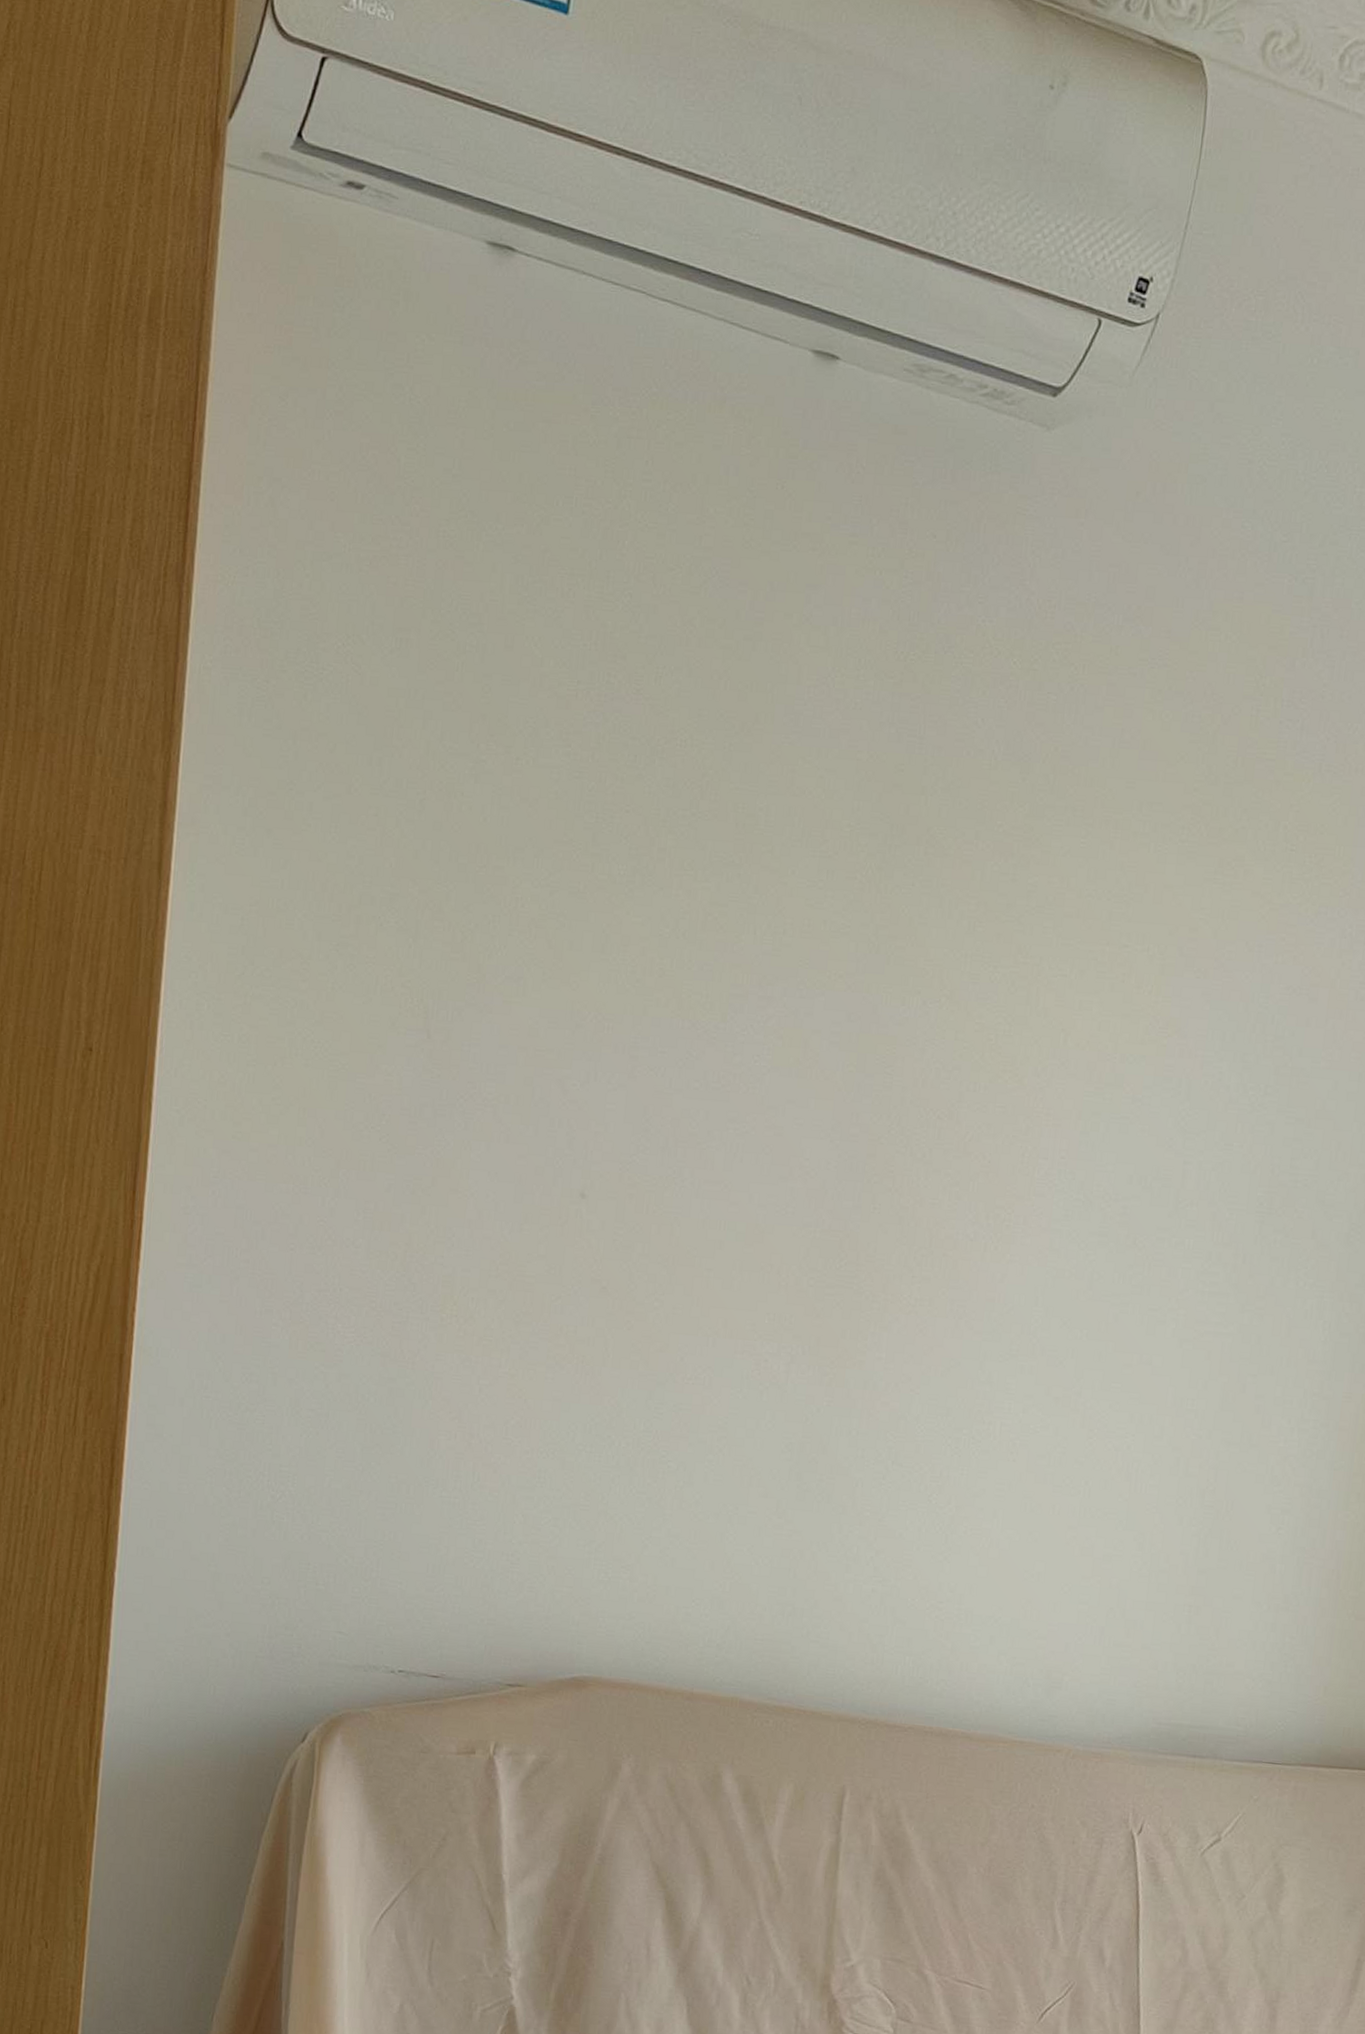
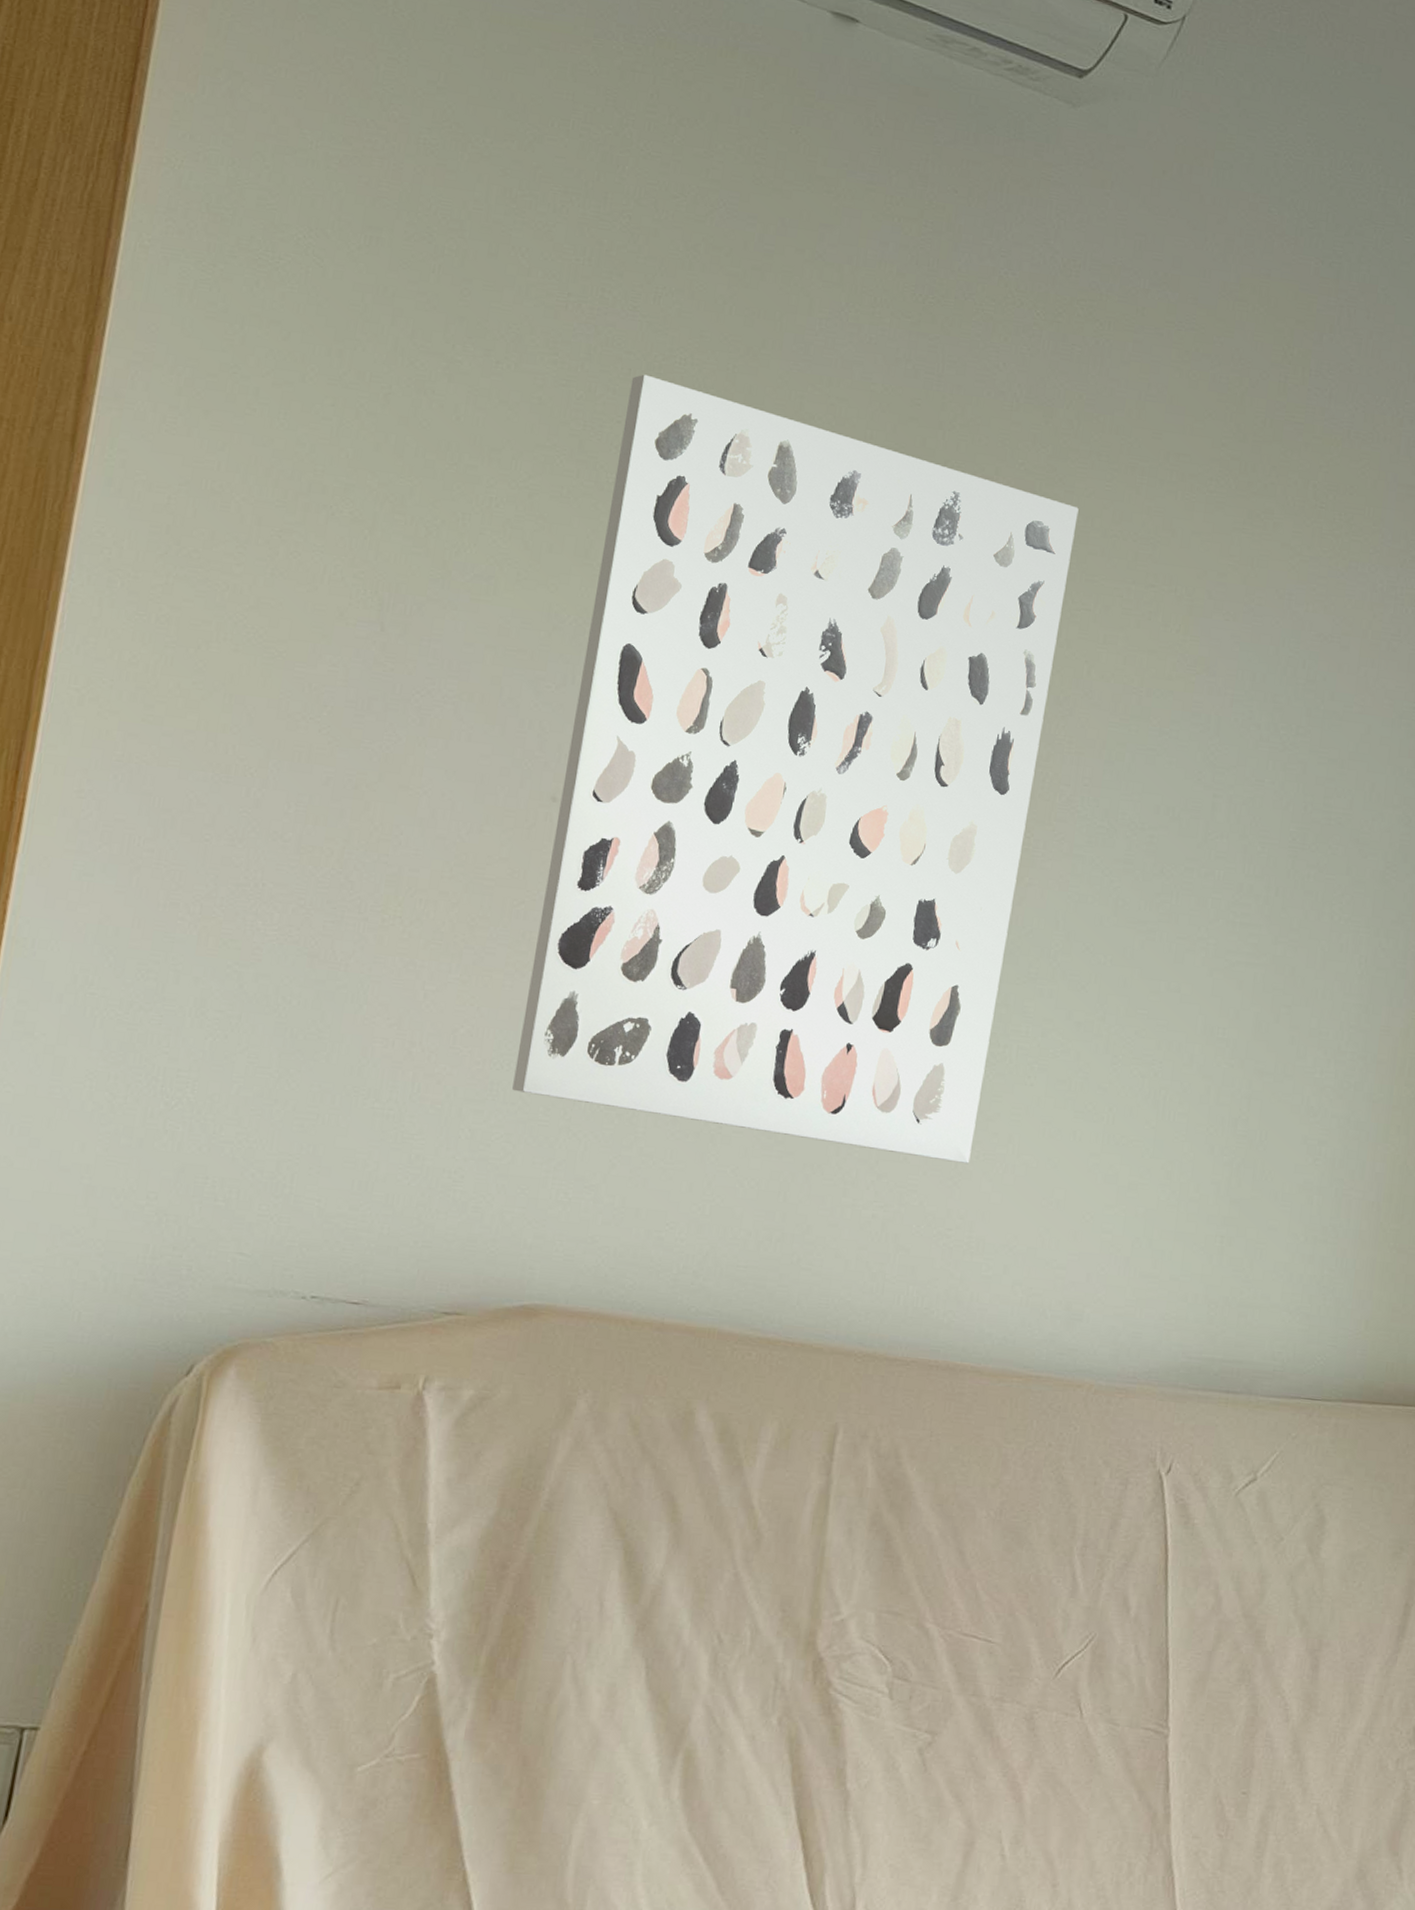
wall art: none [557,760,1055,1539] -> present [512,374,1079,1164]

